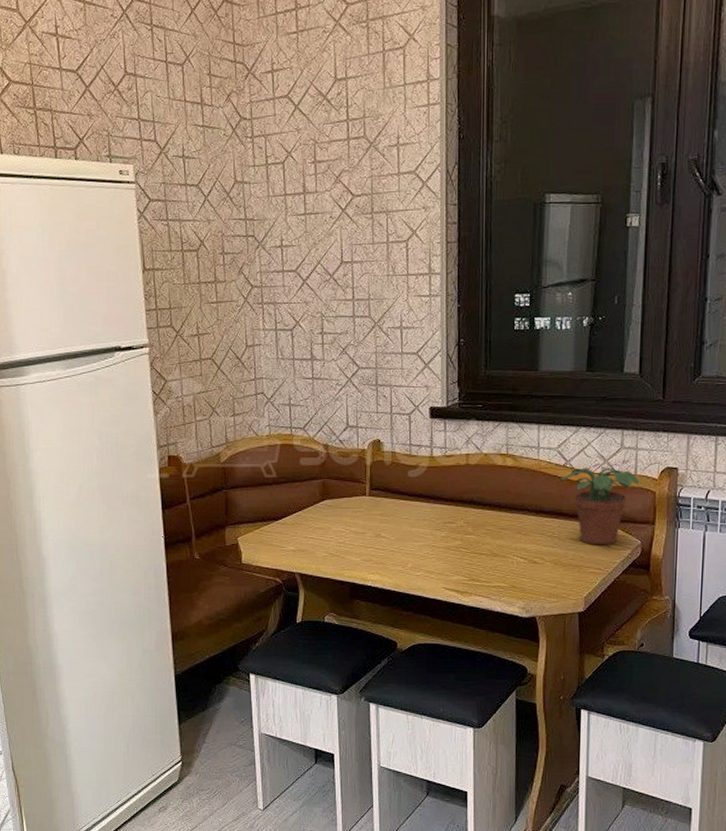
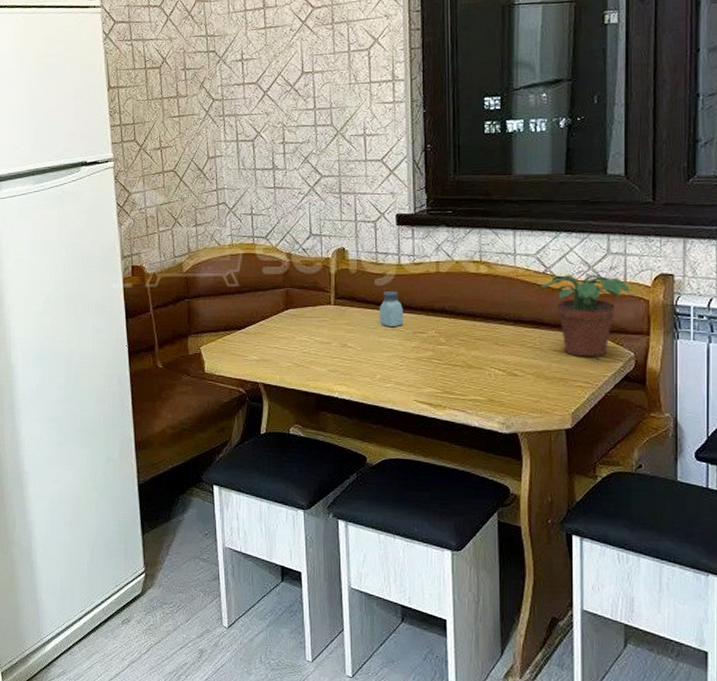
saltshaker: none [411,482,434,518] -> present [379,290,403,328]

